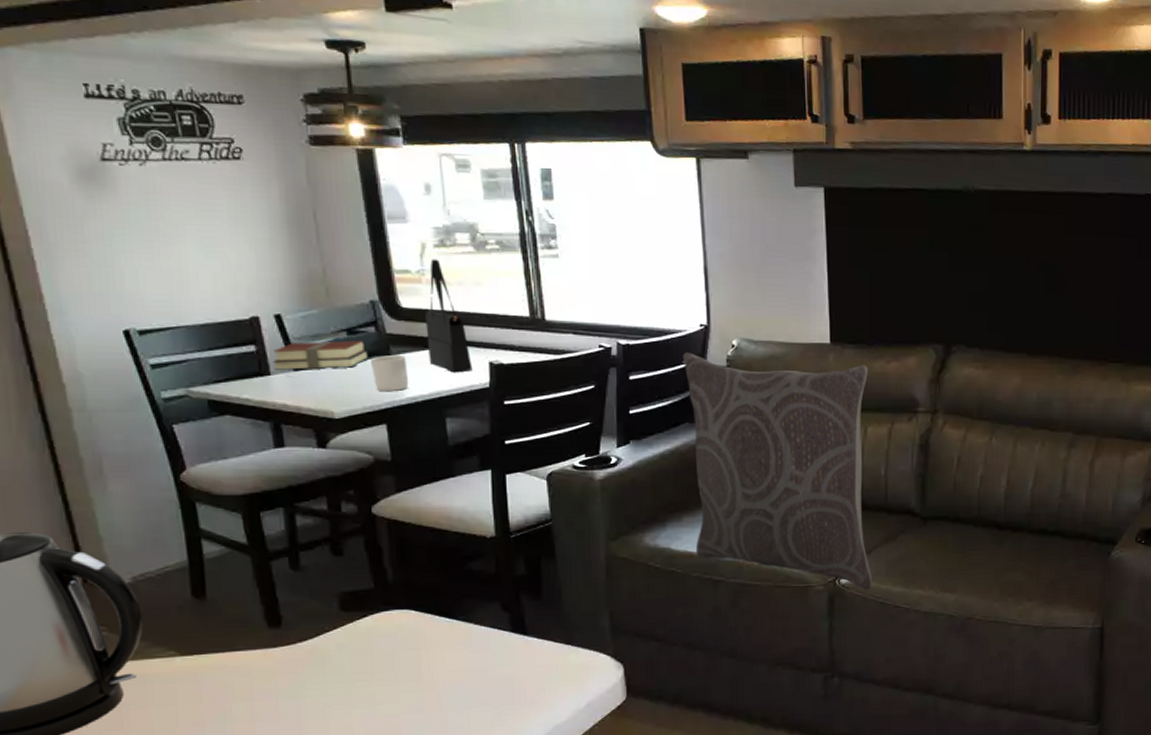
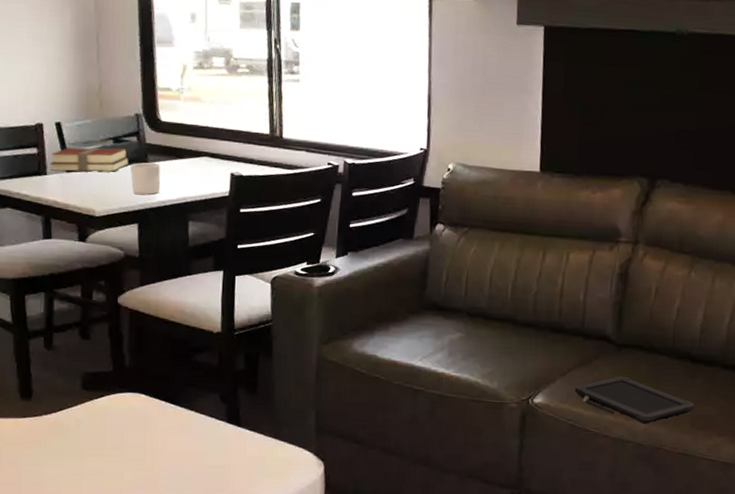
tote bag: present [425,259,473,373] -> none [179,79,216,181]
pillow: present [683,352,873,590] -> none [399,173,574,411]
tablet: none [882,549,1003,596] -> present [574,376,694,425]

